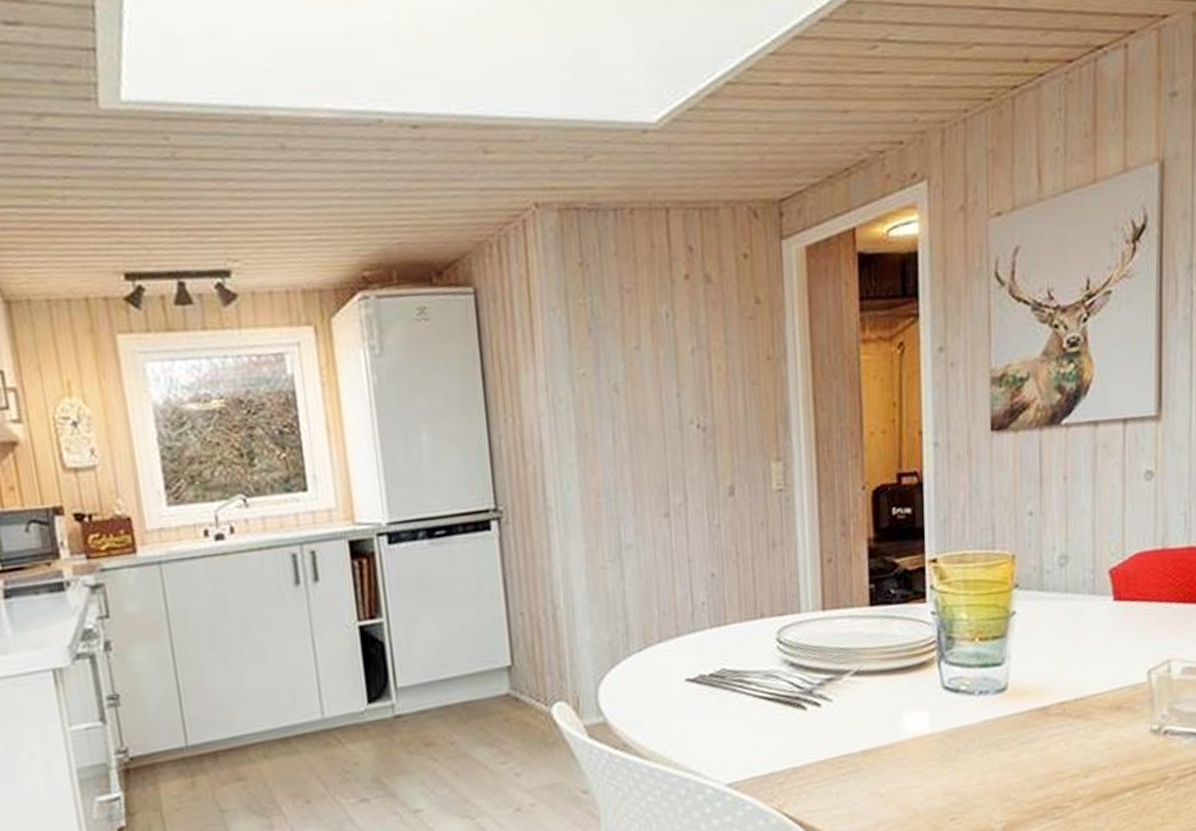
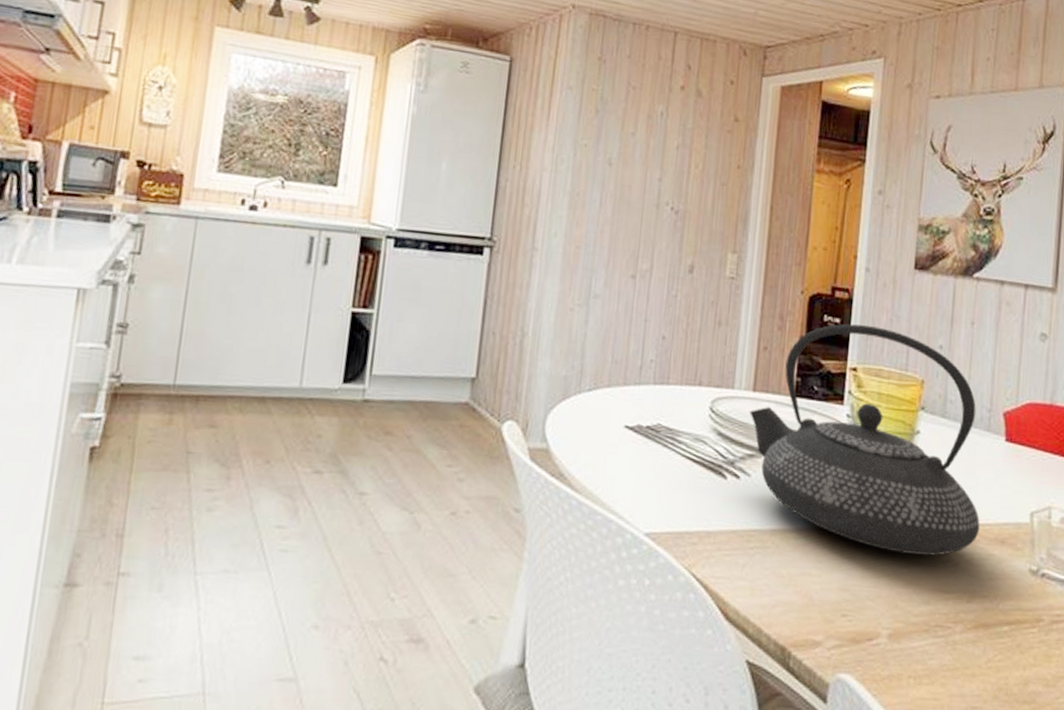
teapot: none [821,507,1092,745] -> present [749,324,980,556]

